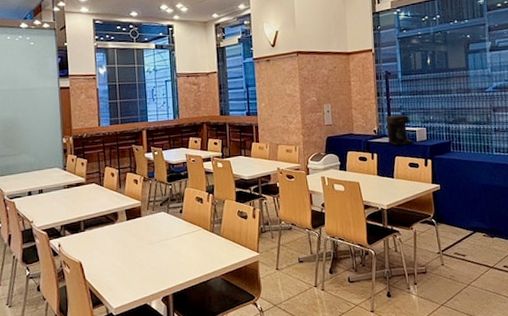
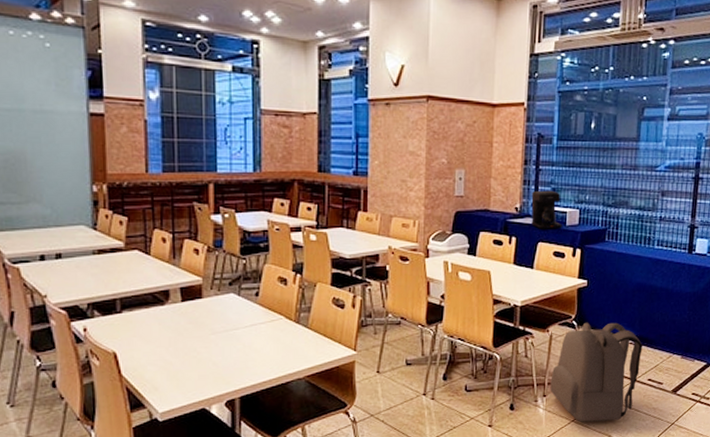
backpack: none [419,218,495,306] -> present [550,322,643,422]

